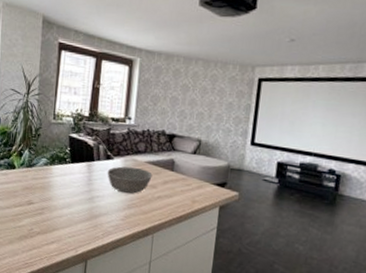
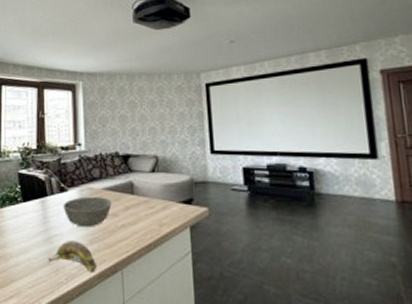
banana: none [88,202,131,233] -> present [48,241,96,273]

